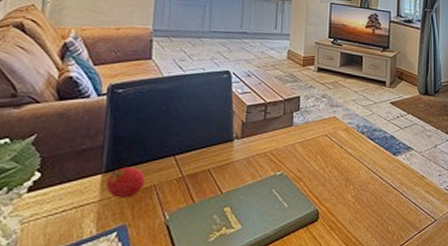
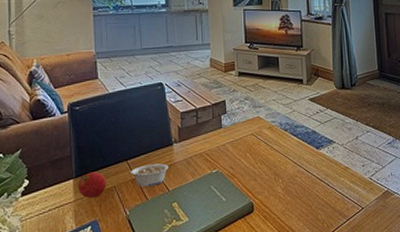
legume: none [177,162,225,187] -> present [131,164,168,187]

